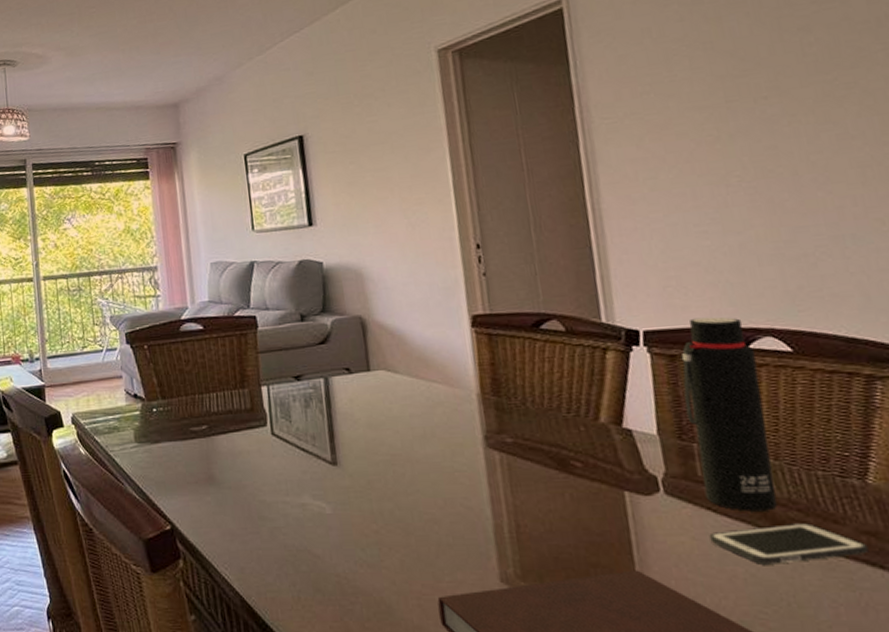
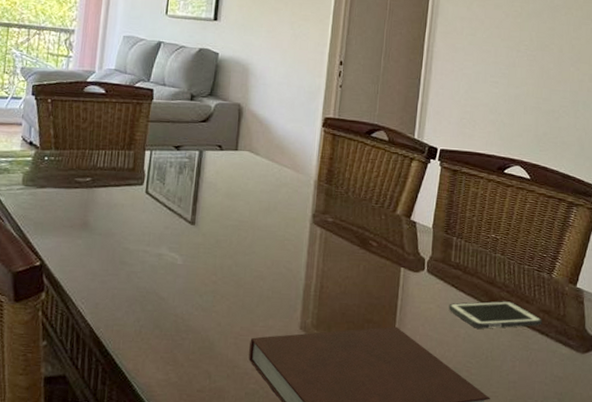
water bottle: present [682,317,778,512] -> none [453,145,507,291]

